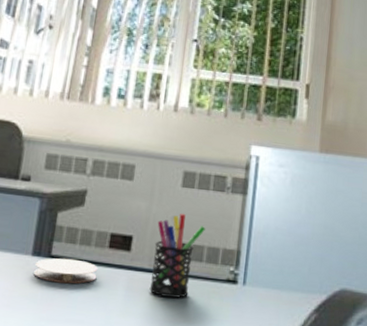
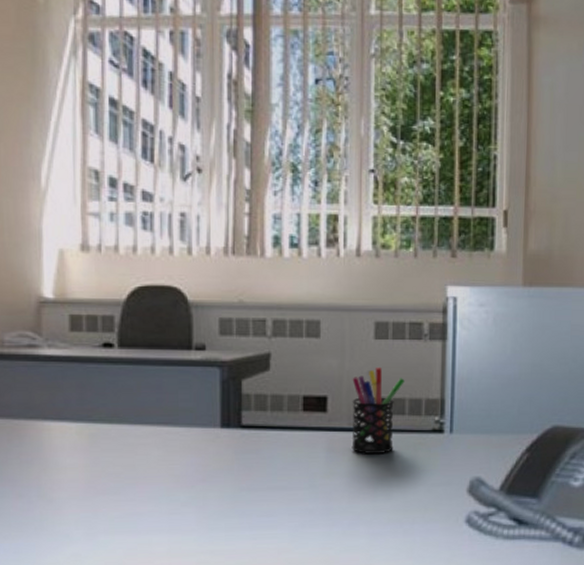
coaster: present [34,258,98,284] -> none [226,426,294,452]

